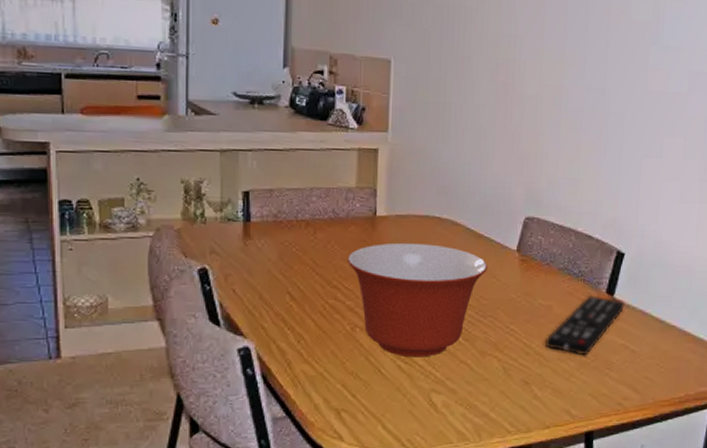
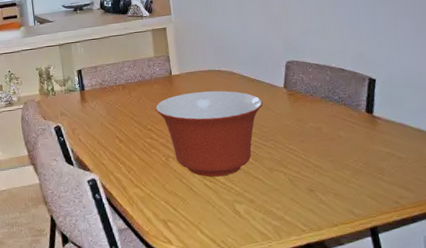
remote control: present [544,295,625,356] -> none [320,115,385,165]

